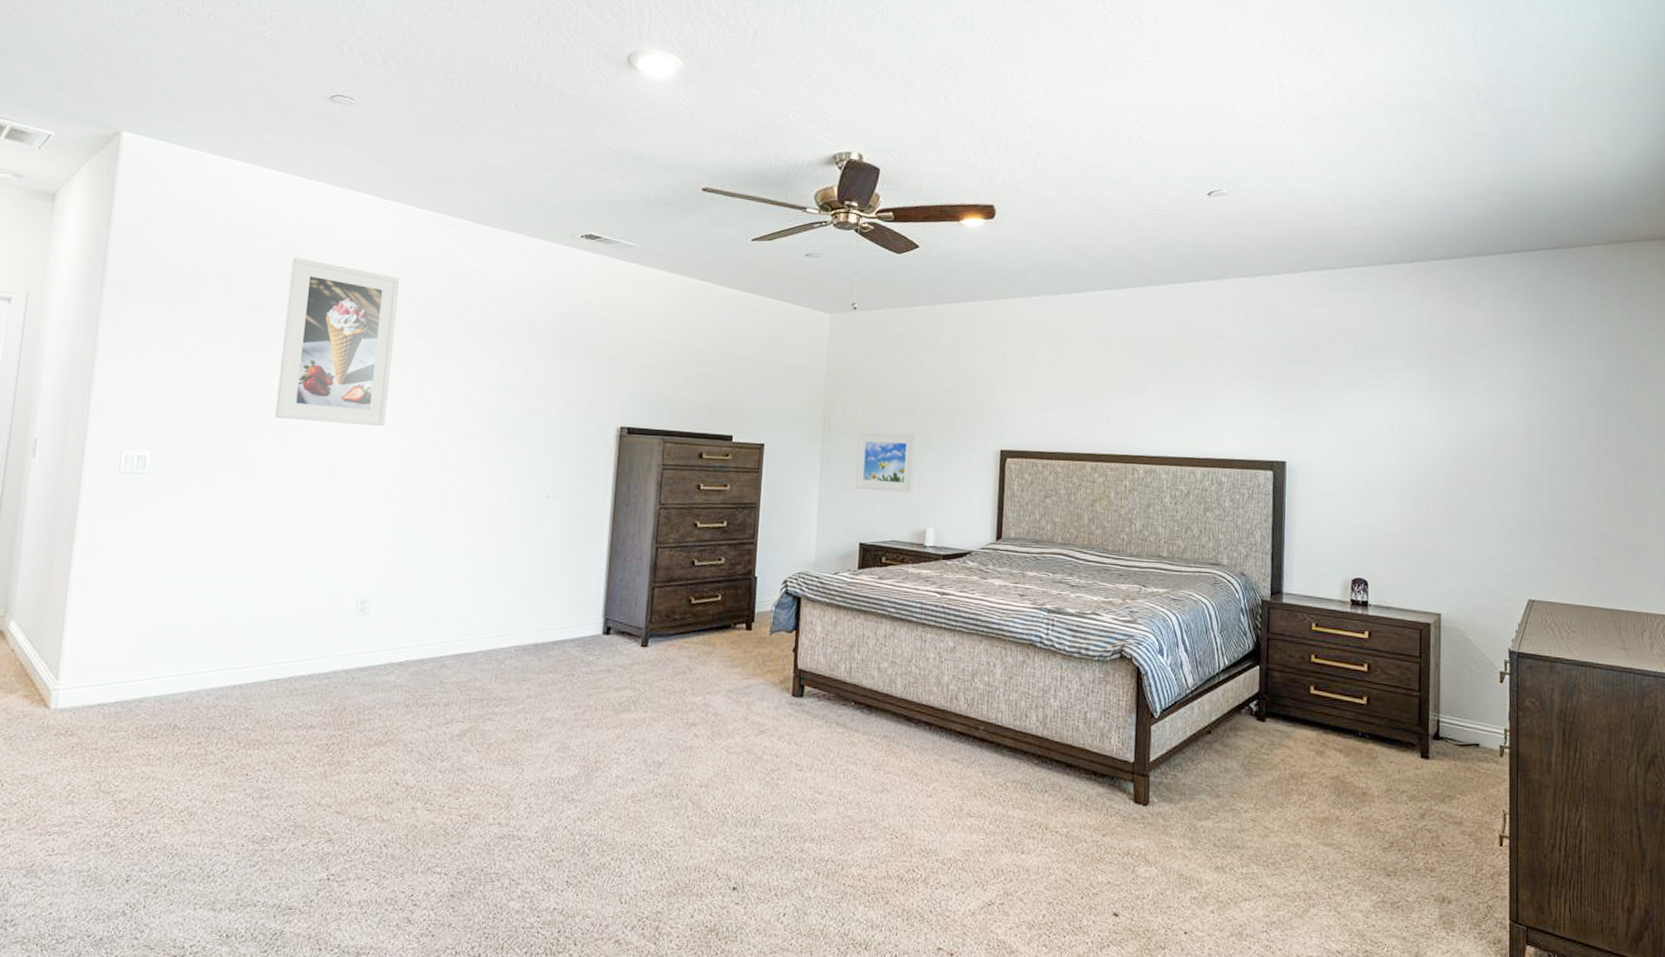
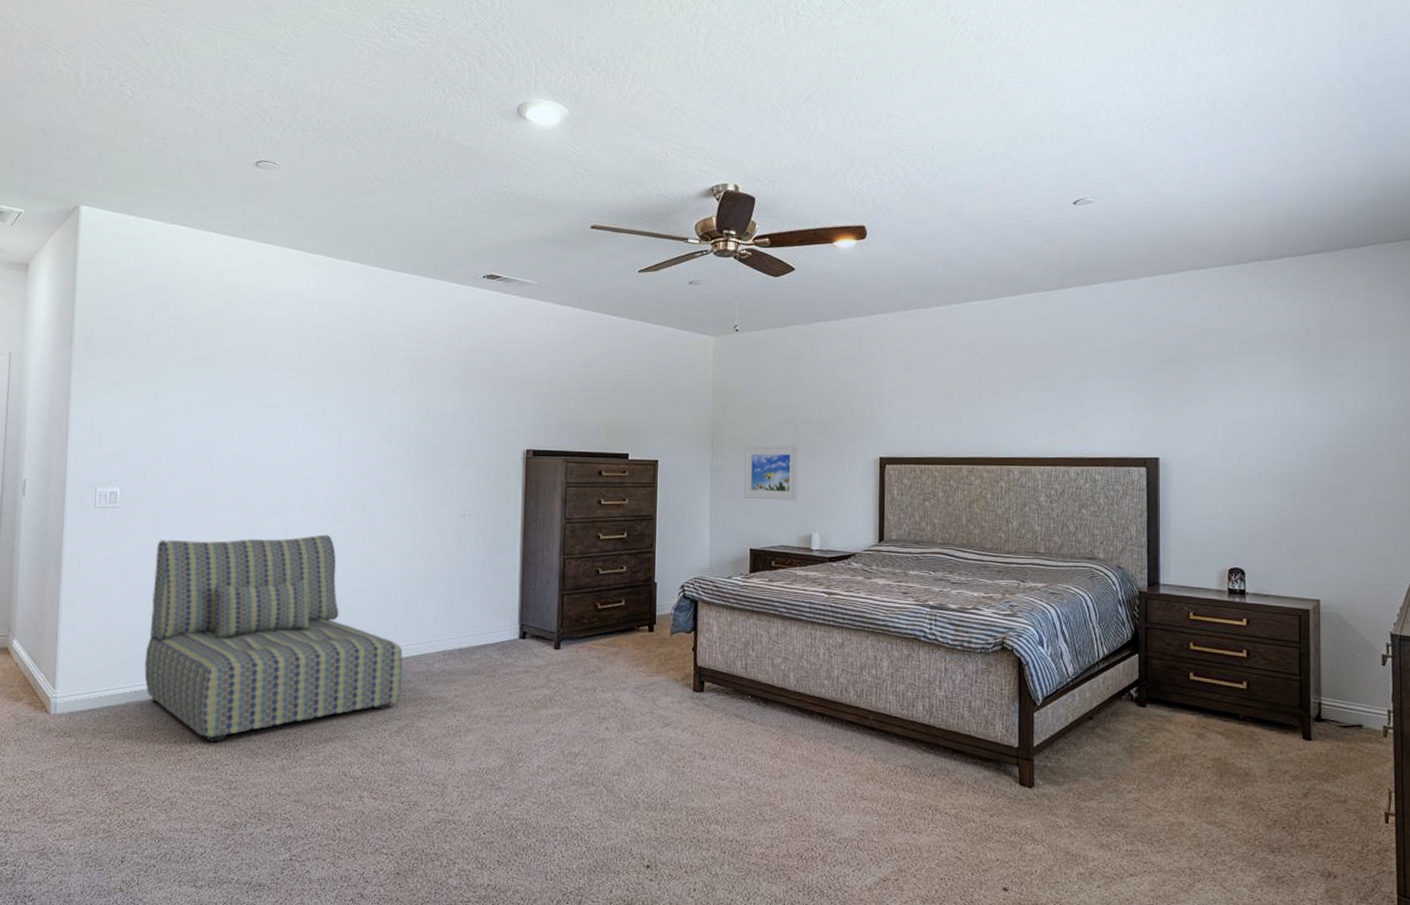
sofa: none [167,512,470,744] -> present [144,534,403,742]
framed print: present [275,257,399,426] -> none [224,309,324,457]

